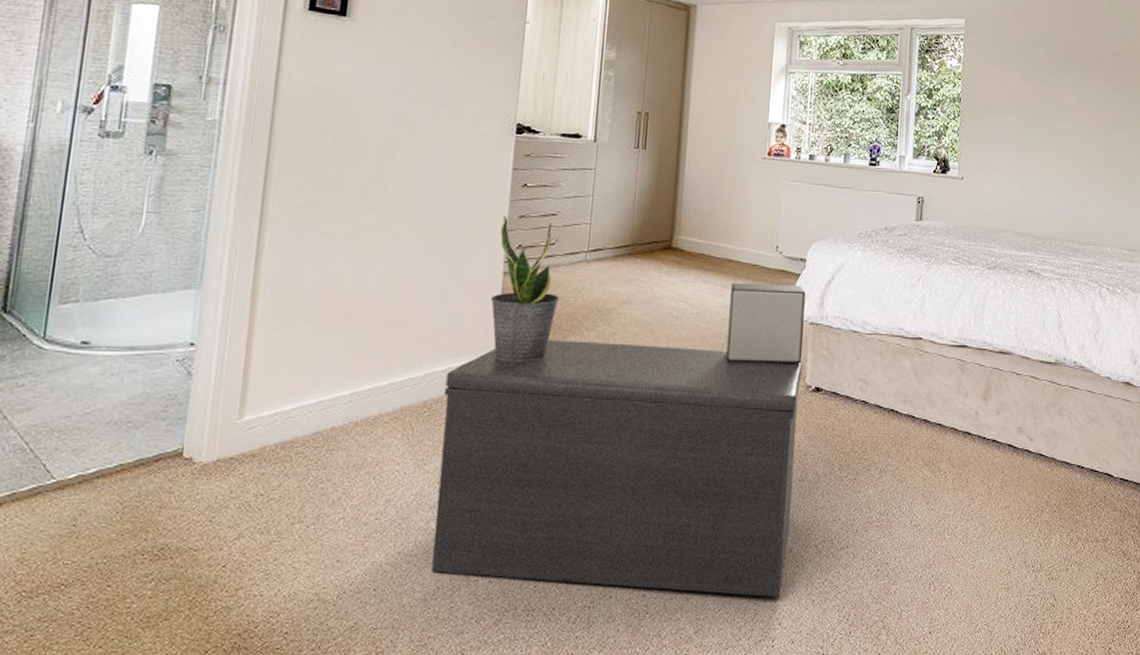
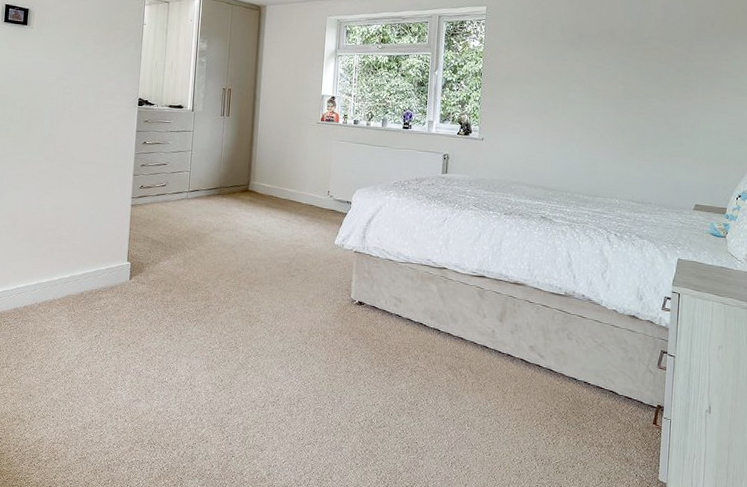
bench: present [430,340,804,598] -> none [87,254,349,458]
potted plant: present [490,216,560,362] -> none [122,164,170,270]
decorative box: present [726,282,805,364] -> none [289,218,351,283]

